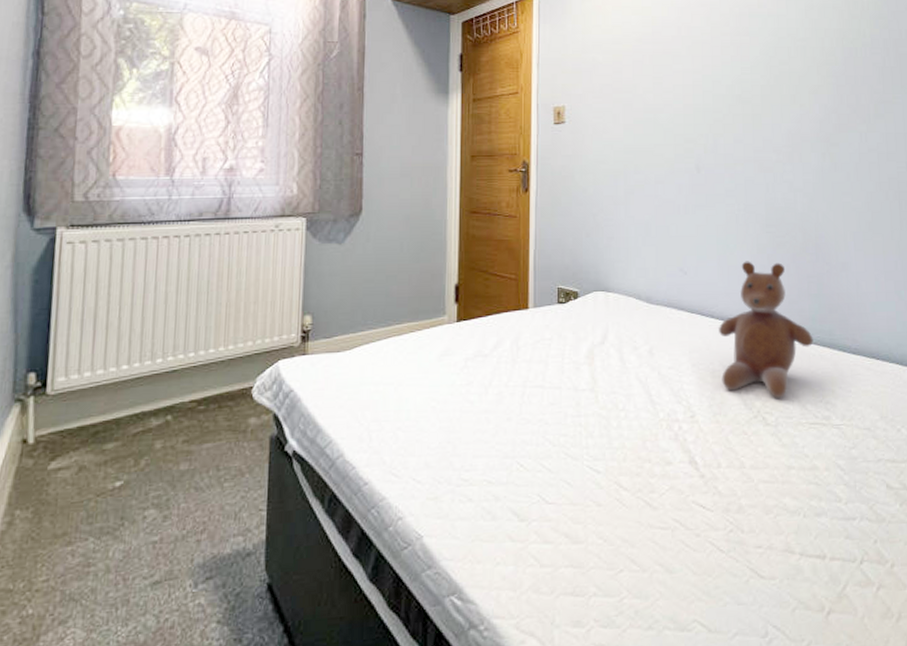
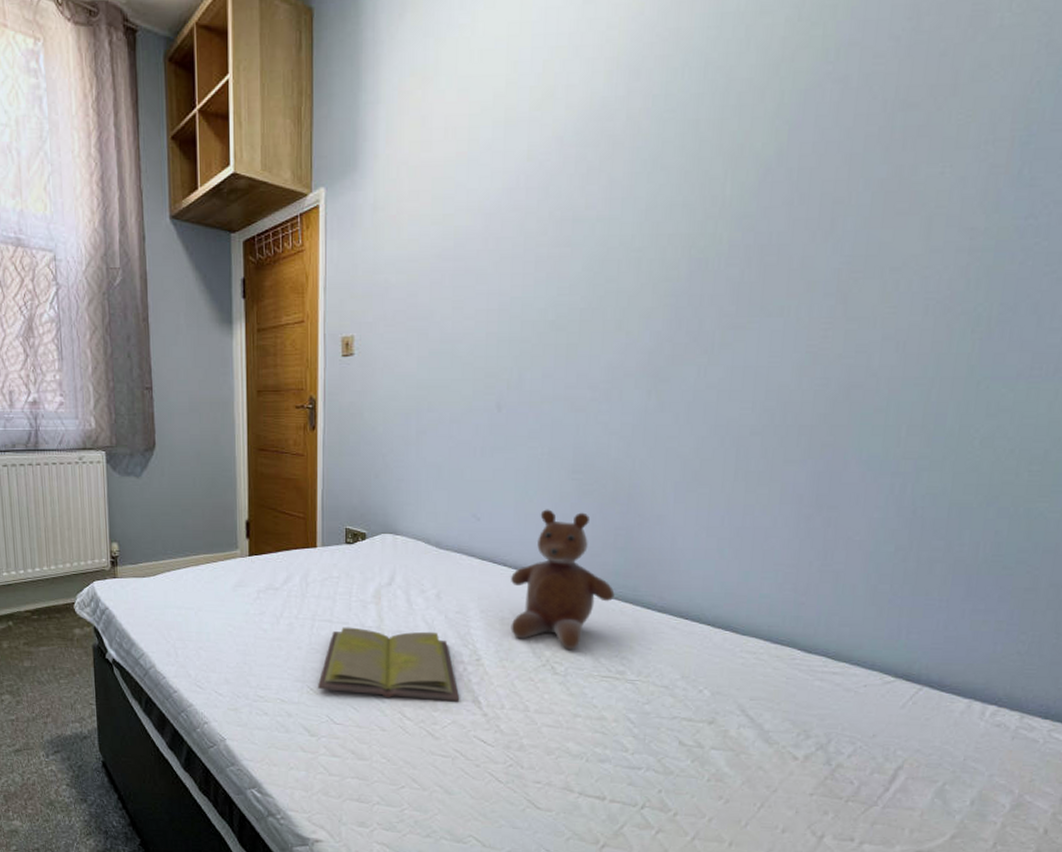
diary: none [529,390,675,467] -> present [318,627,459,702]

